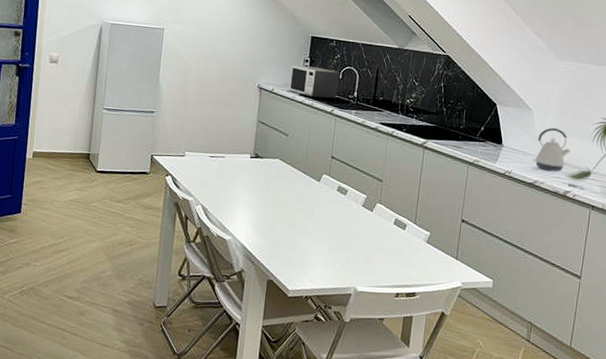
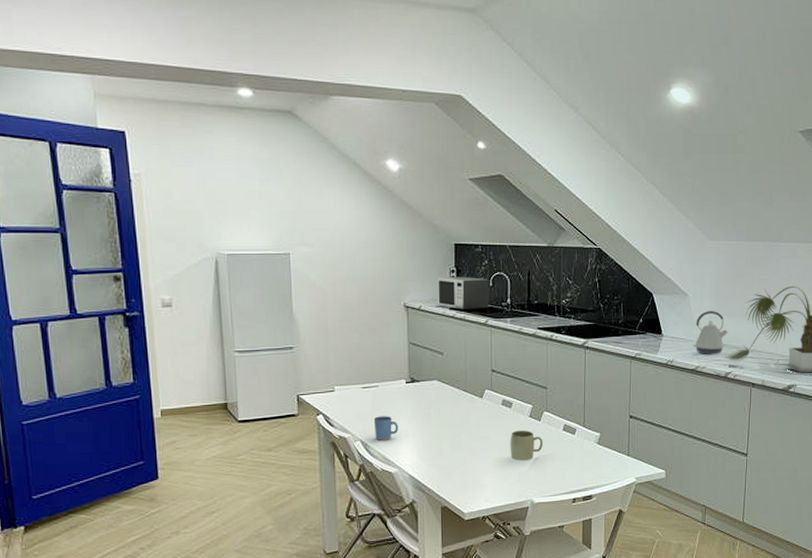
mug: none [215,185,238,209] -> present [373,416,398,441]
mug: none [339,217,373,249] -> present [510,430,543,462]

